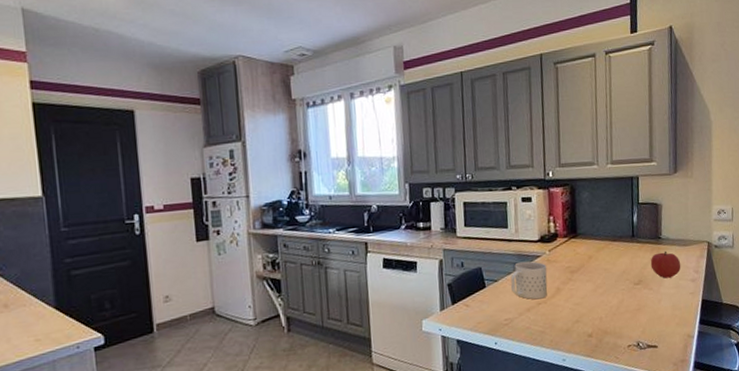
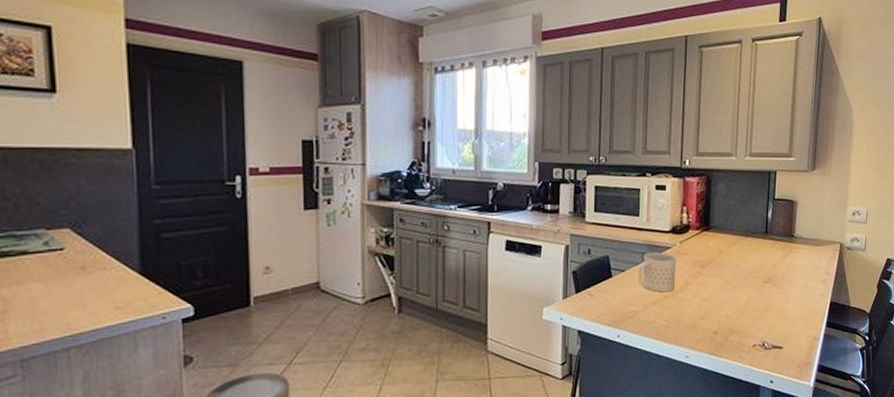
fruit: present [650,250,681,279] -> none [782,249,812,278]

